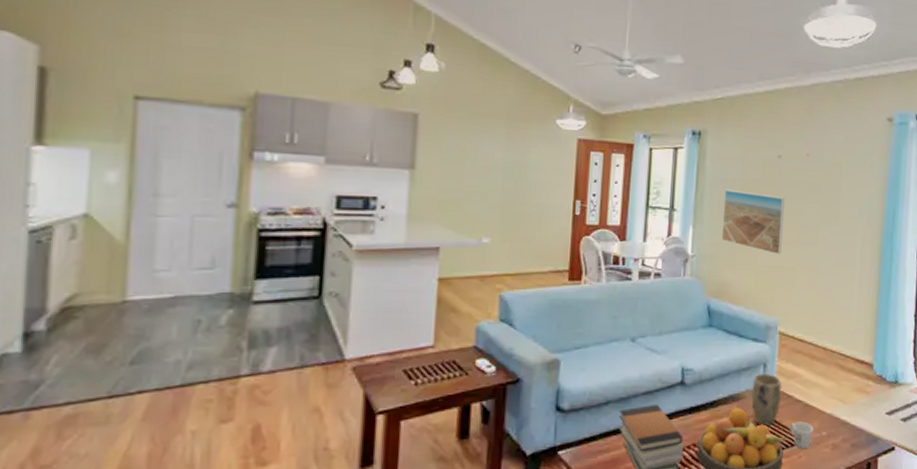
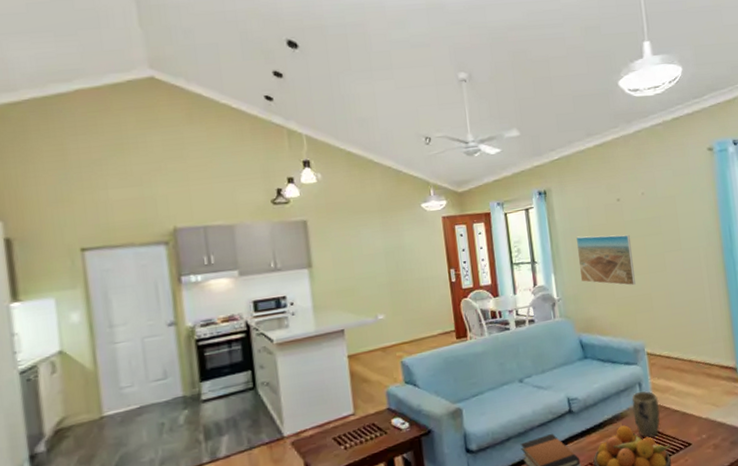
mug: present [790,421,813,449] -> none [672,428,694,453]

